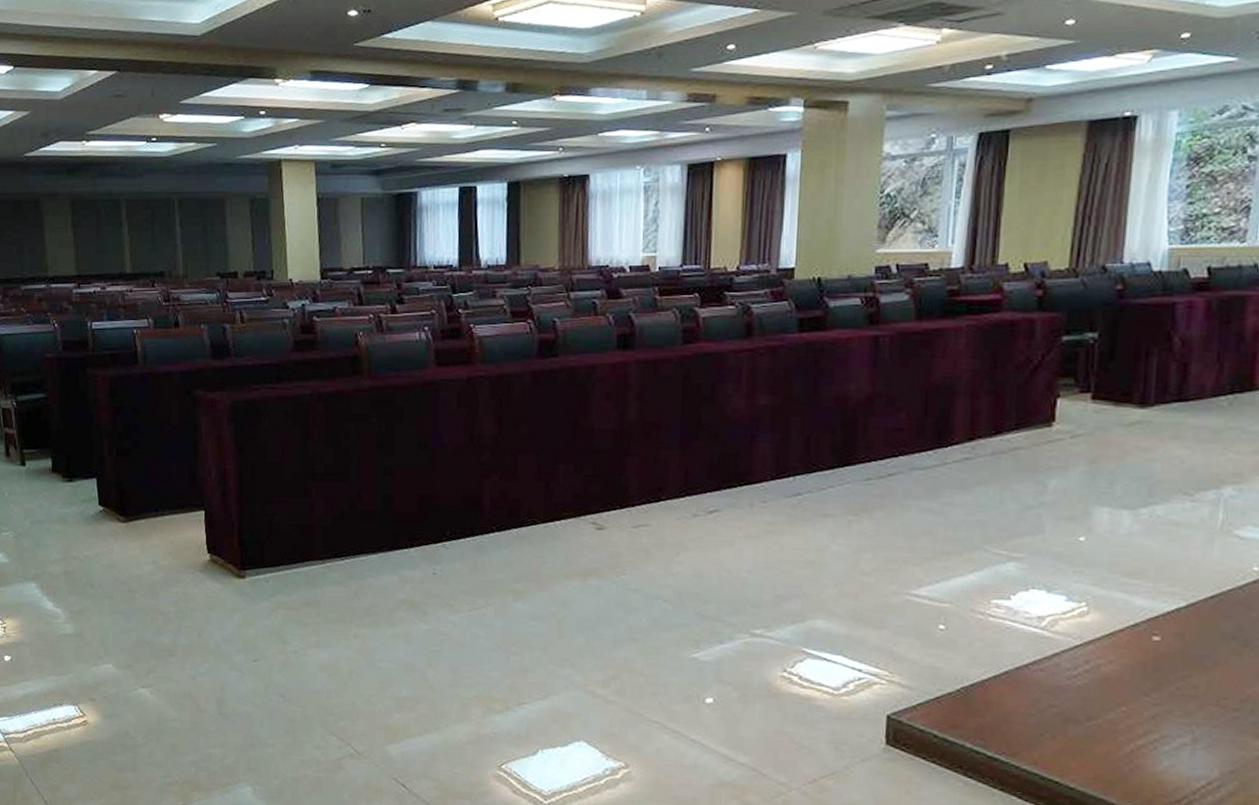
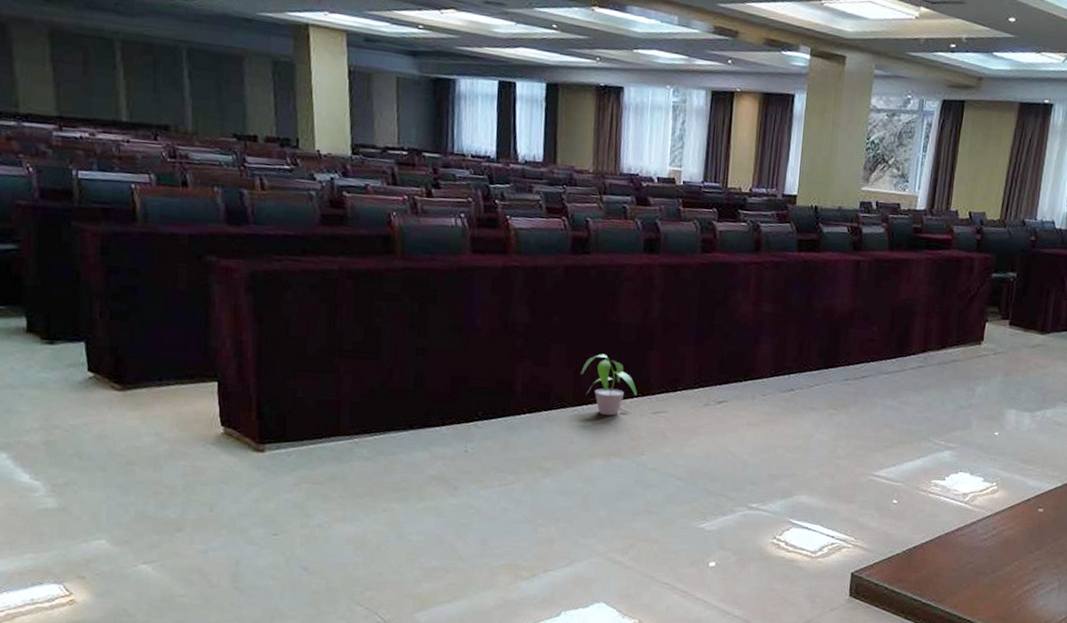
potted plant: none [552,463,615,531] -> present [581,353,638,416]

